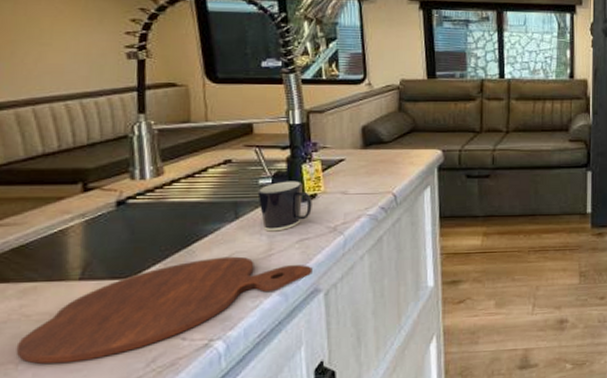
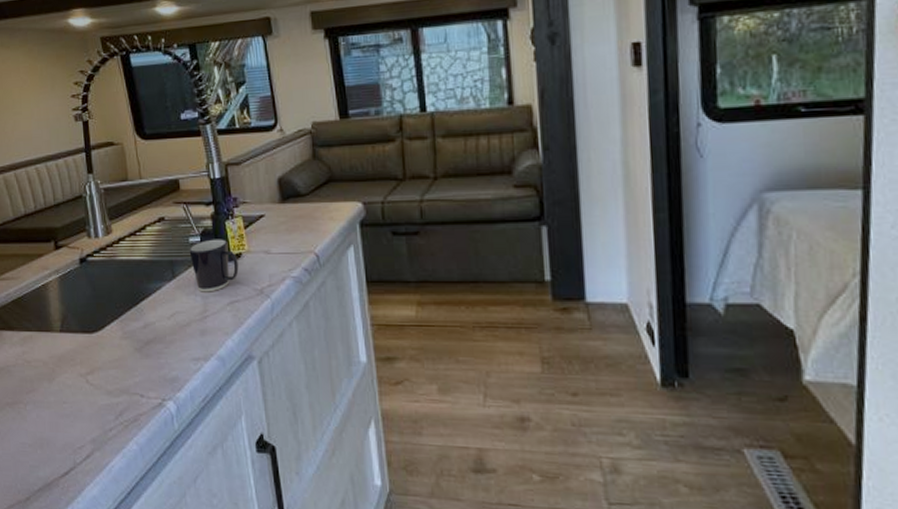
cutting board: present [16,256,313,365] -> none [23,316,245,408]

